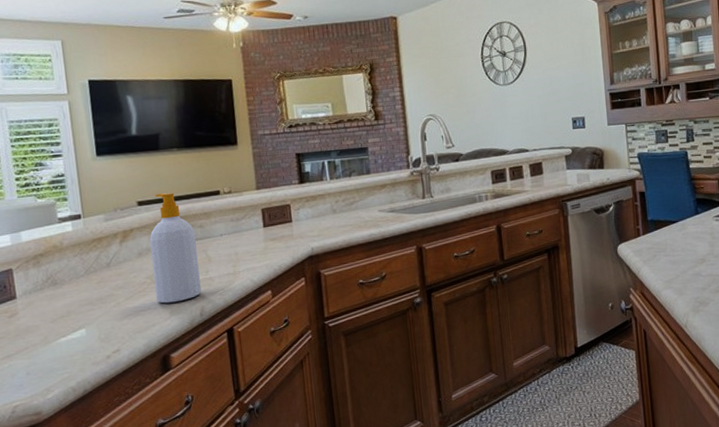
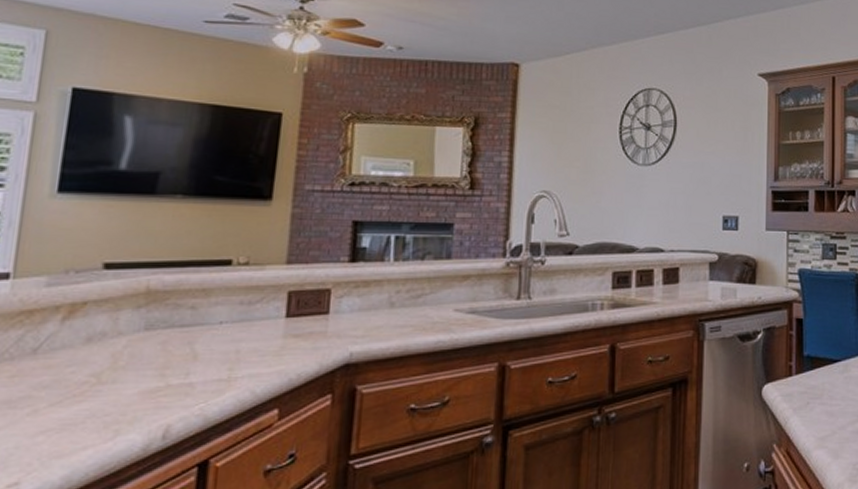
soap bottle: present [149,193,201,304] -> none [97,255,183,417]

